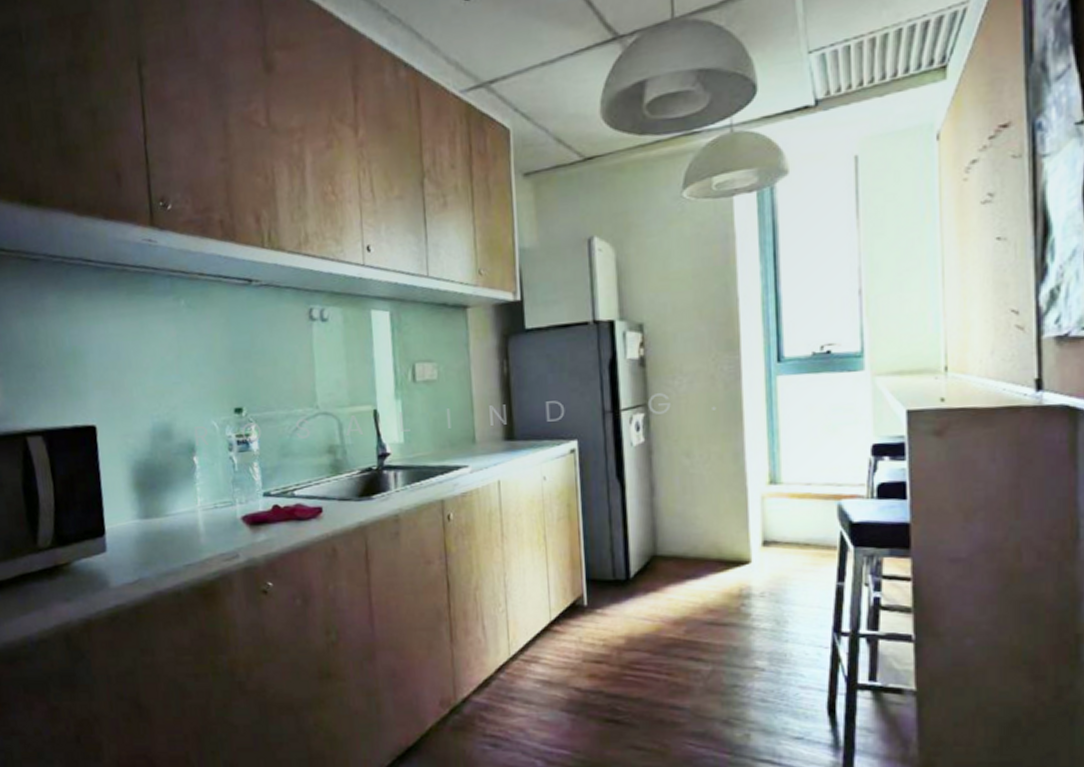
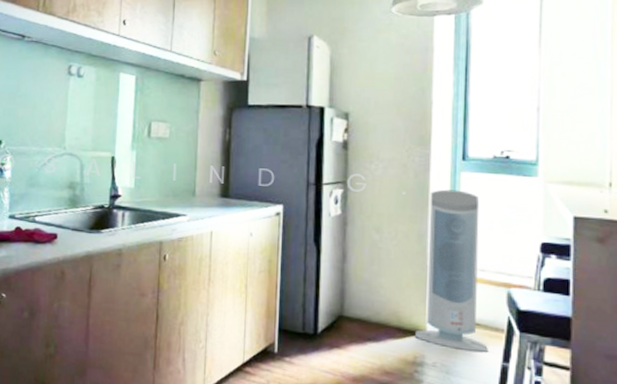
air purifier: none [739,397,820,575] -> present [415,189,488,352]

